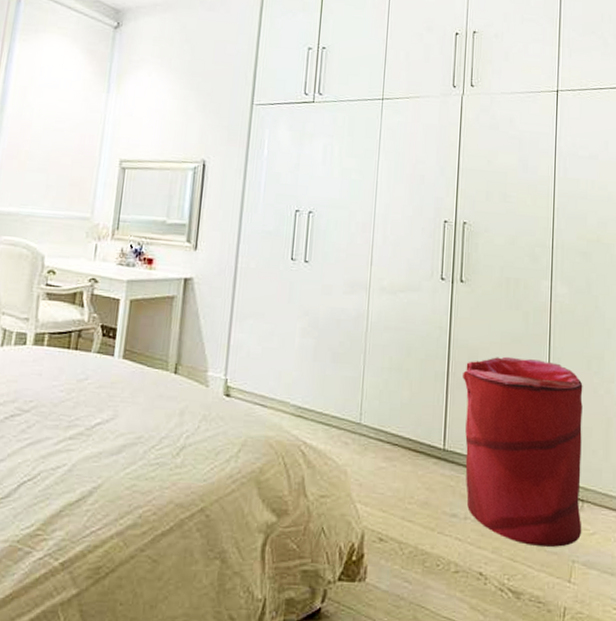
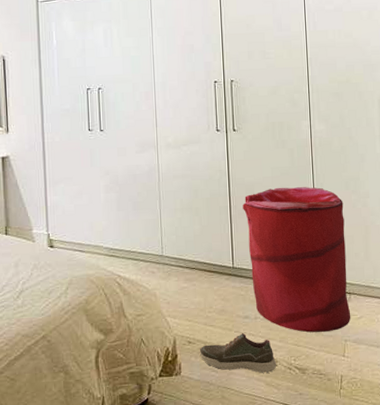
shoe: none [391,536,486,592] -> present [199,333,277,373]

